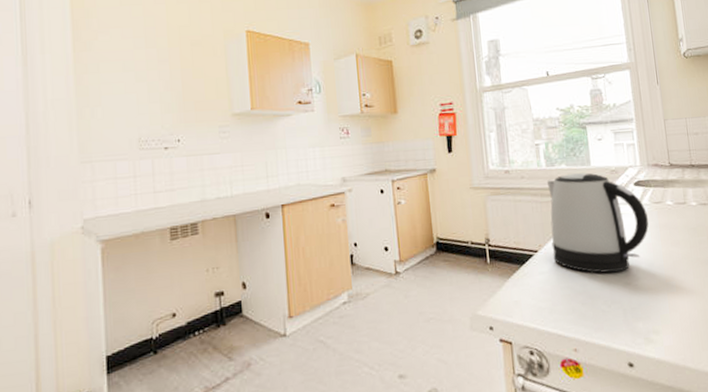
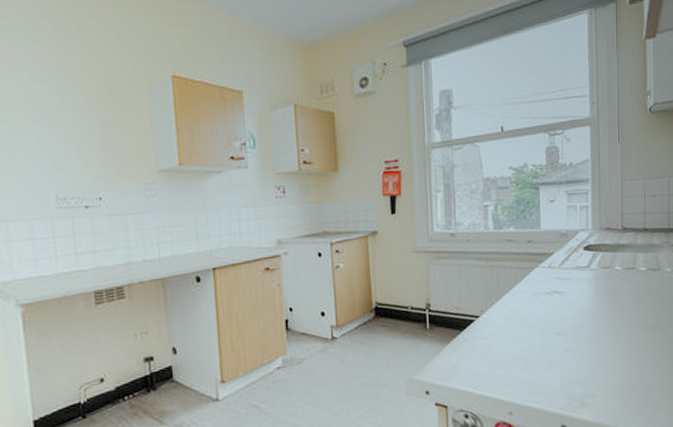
kettle: present [546,173,649,273] -> none [493,236,595,339]

